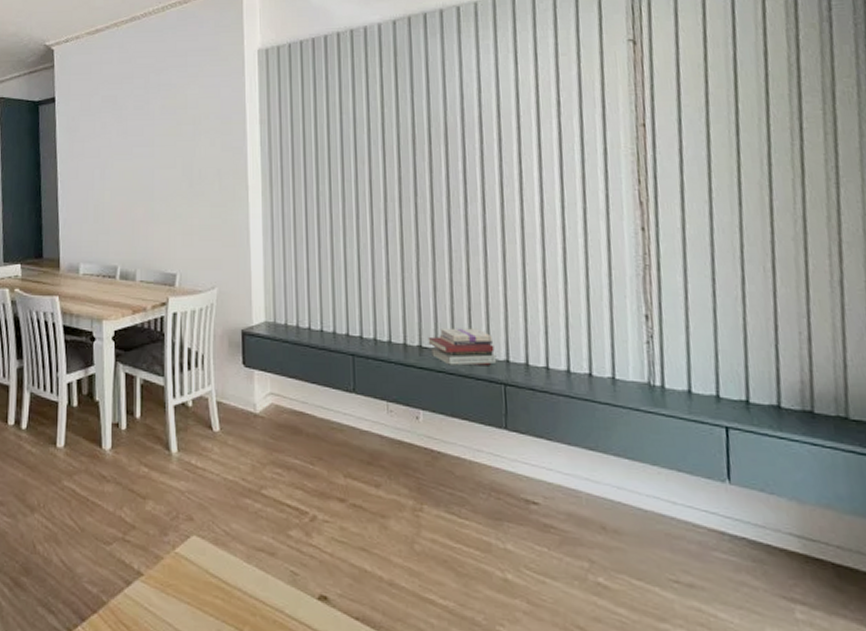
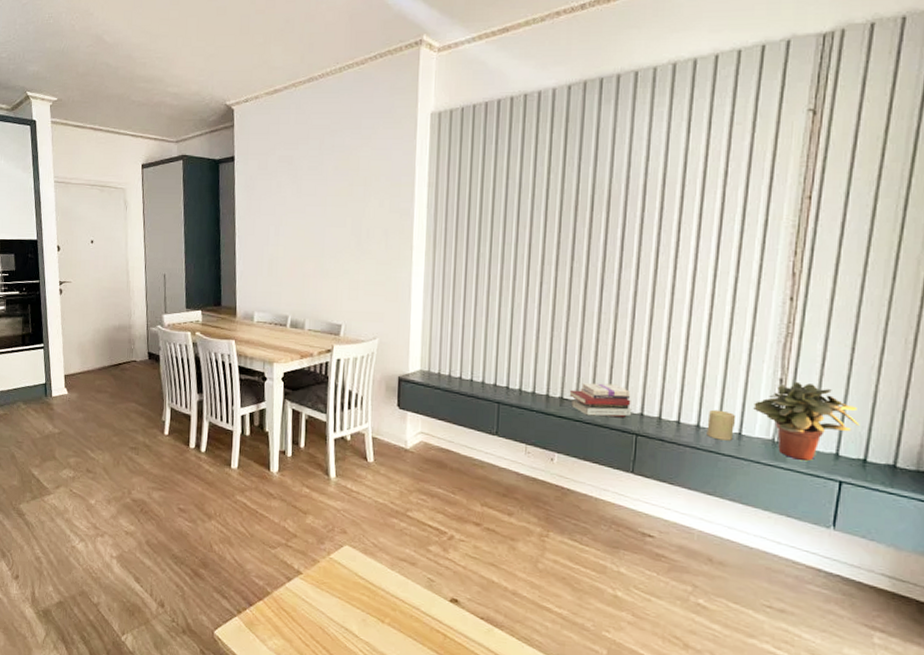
candle: none [577,352,607,387] -> present [706,409,735,441]
potted plant: none [623,317,735,405] -> present [753,381,860,461]

